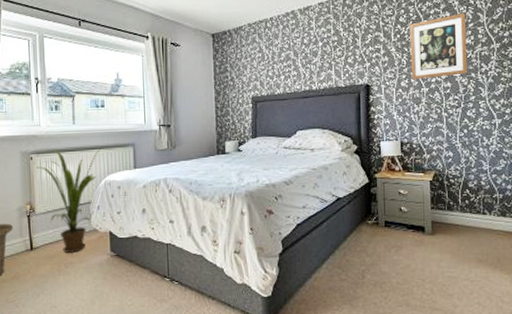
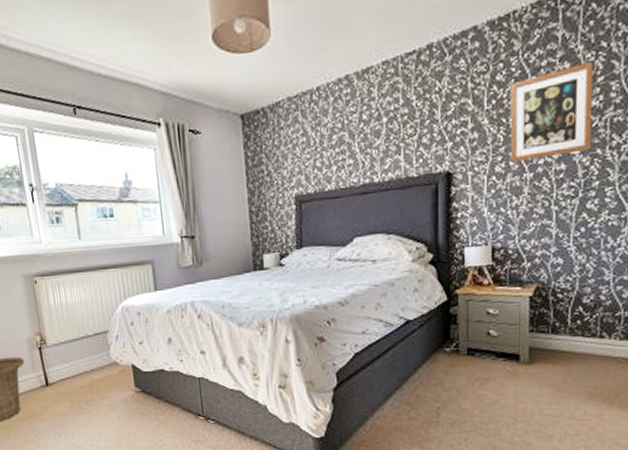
house plant: present [36,149,101,253] -> none [42,269,114,389]

